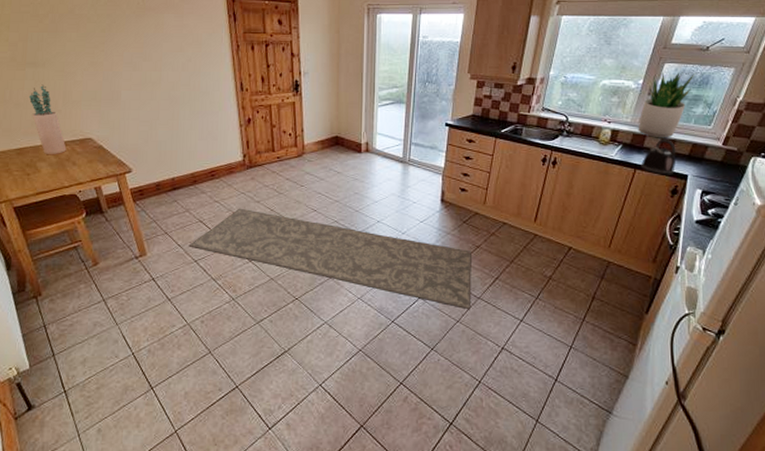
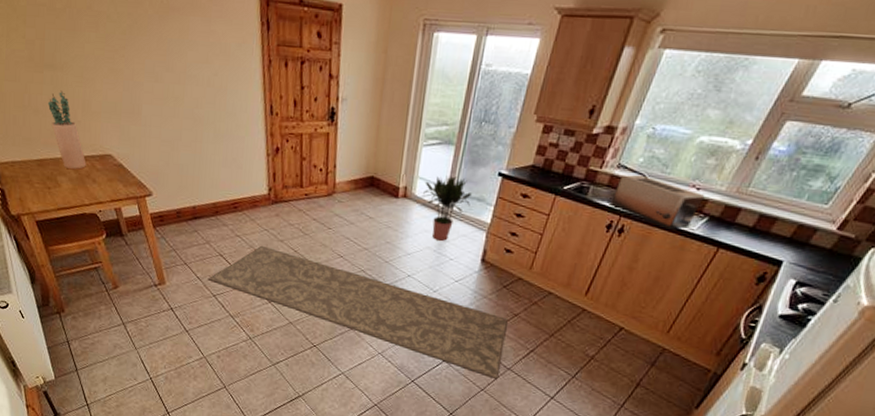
potted plant: none [383,130,426,187] -> present [423,176,473,241]
toaster: none [542,115,616,158] -> present [610,174,705,230]
planter: present [638,72,697,137] -> none [732,132,827,214]
kettle: present [640,138,676,175] -> none [725,214,776,260]

